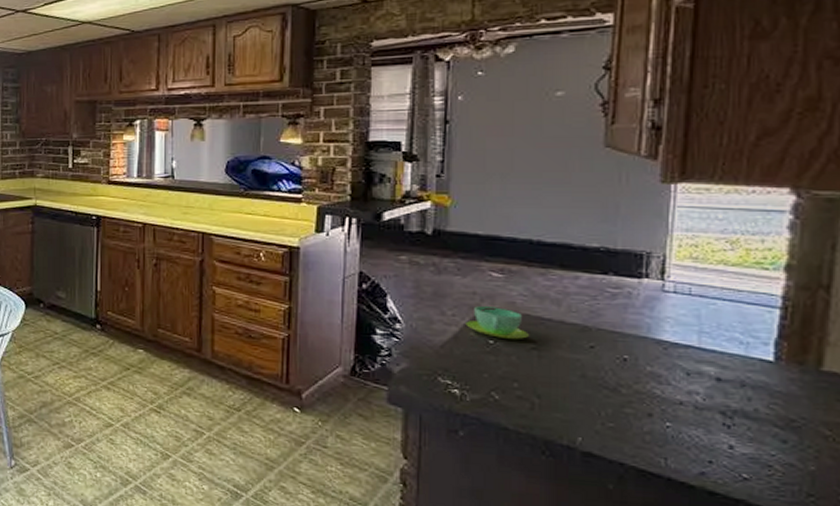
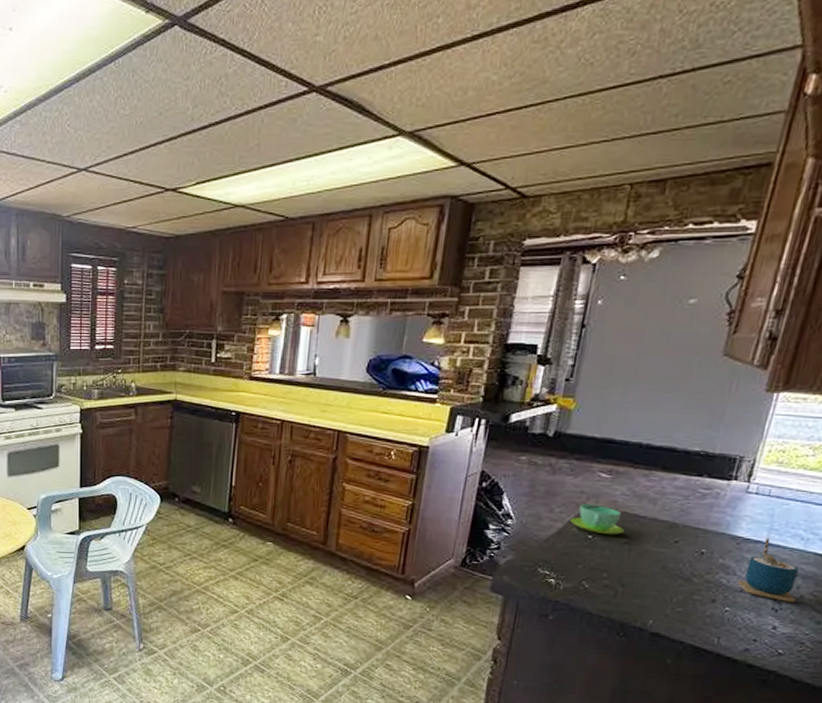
cup: none [674,342,749,417] -> present [737,538,800,602]

